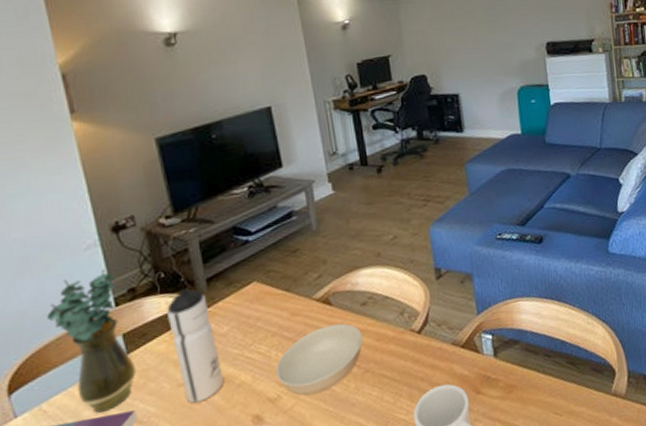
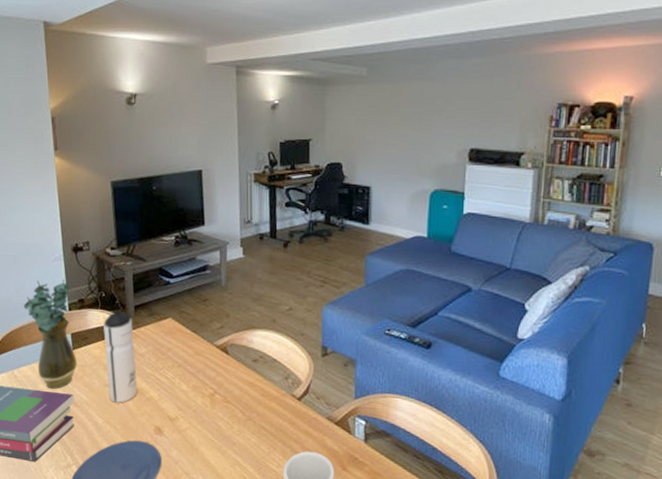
bowl: present [275,323,363,396] -> none [177,370,251,425]

